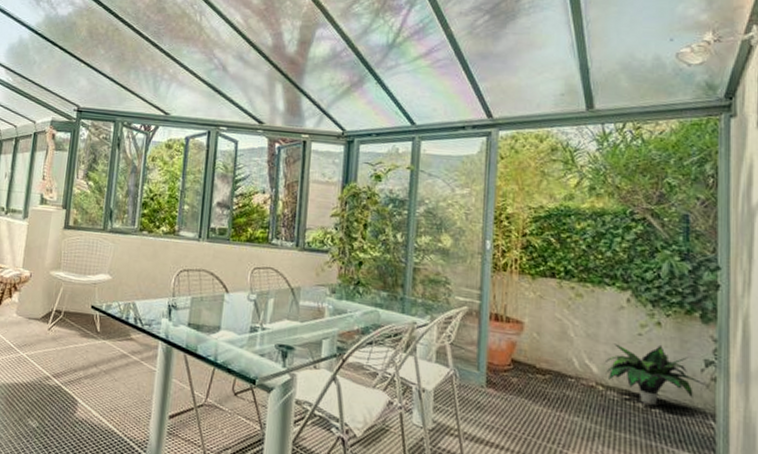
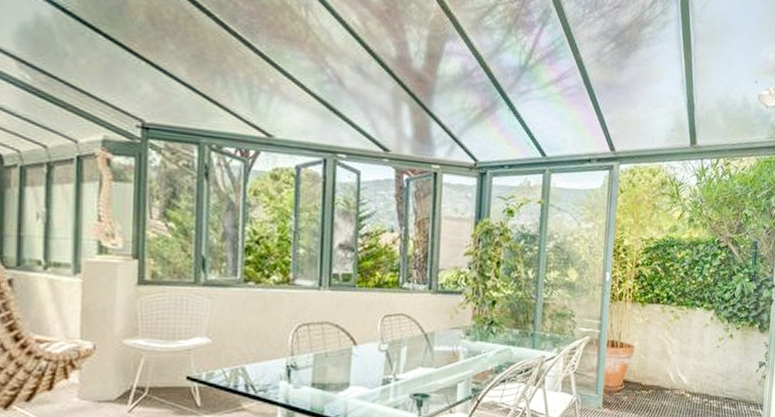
potted plant: present [604,343,707,406] -> none [692,353,760,404]

